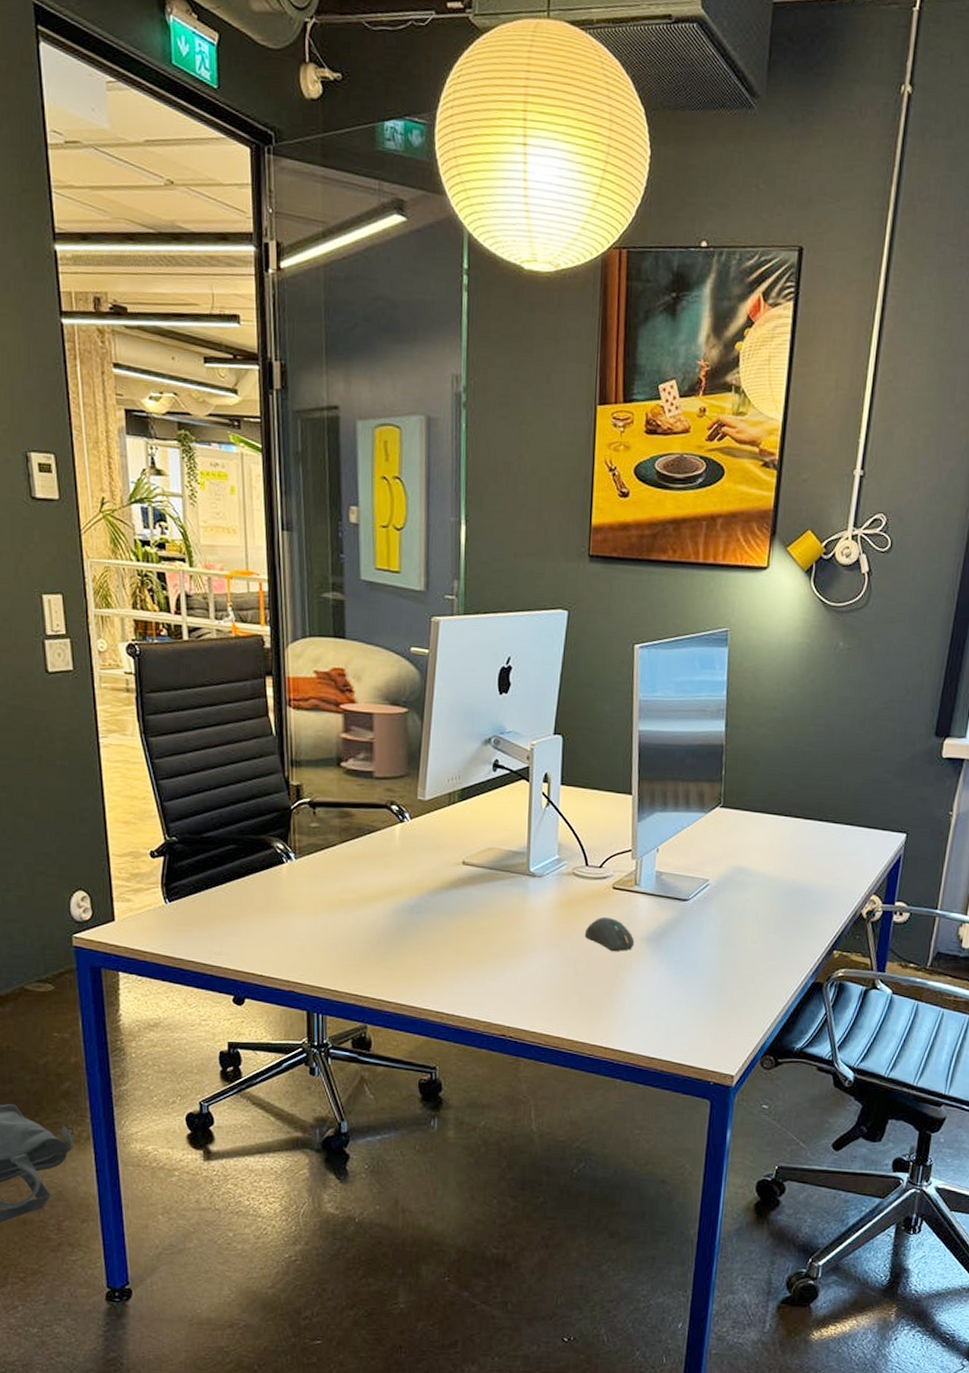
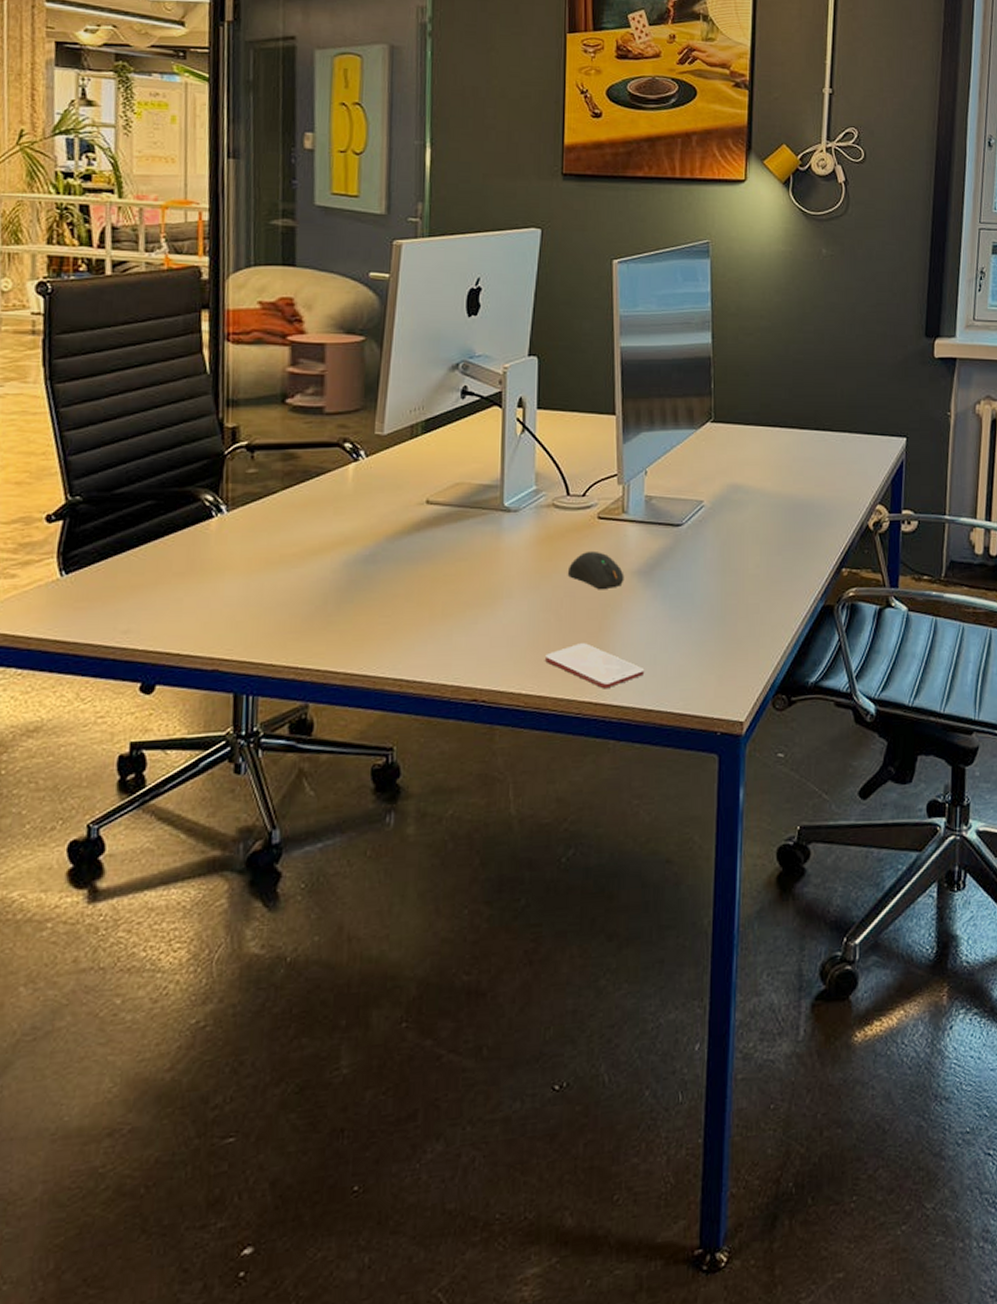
smartphone: none [564,996,649,1037] -> present [545,643,645,689]

